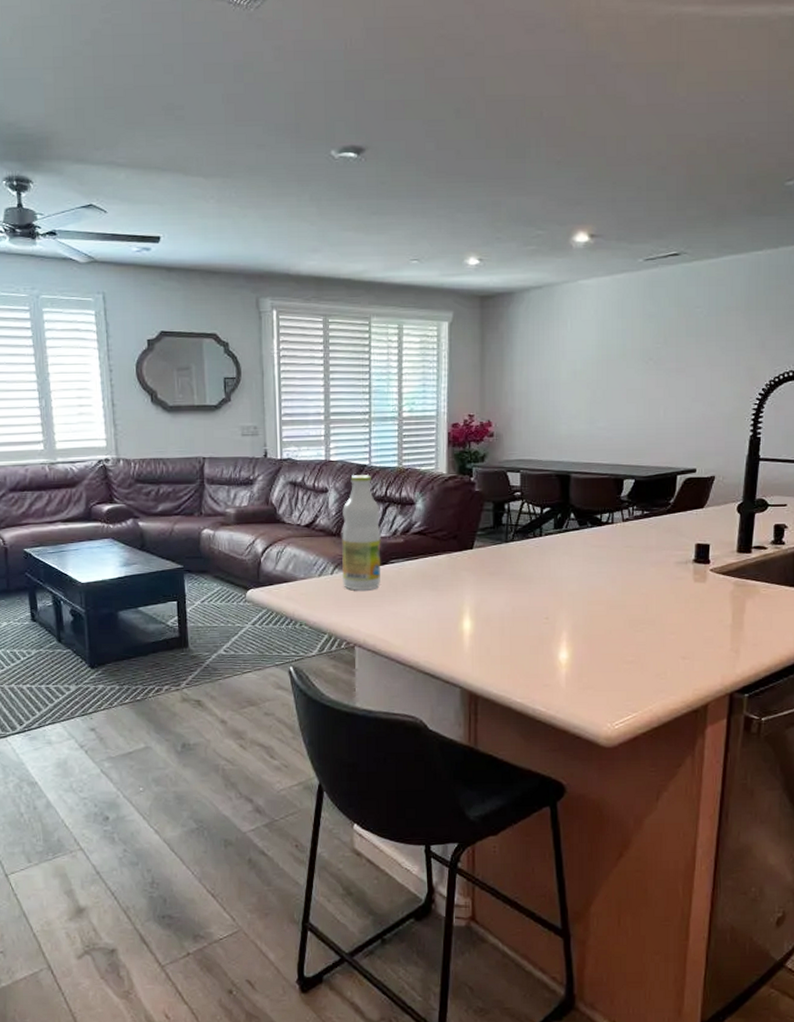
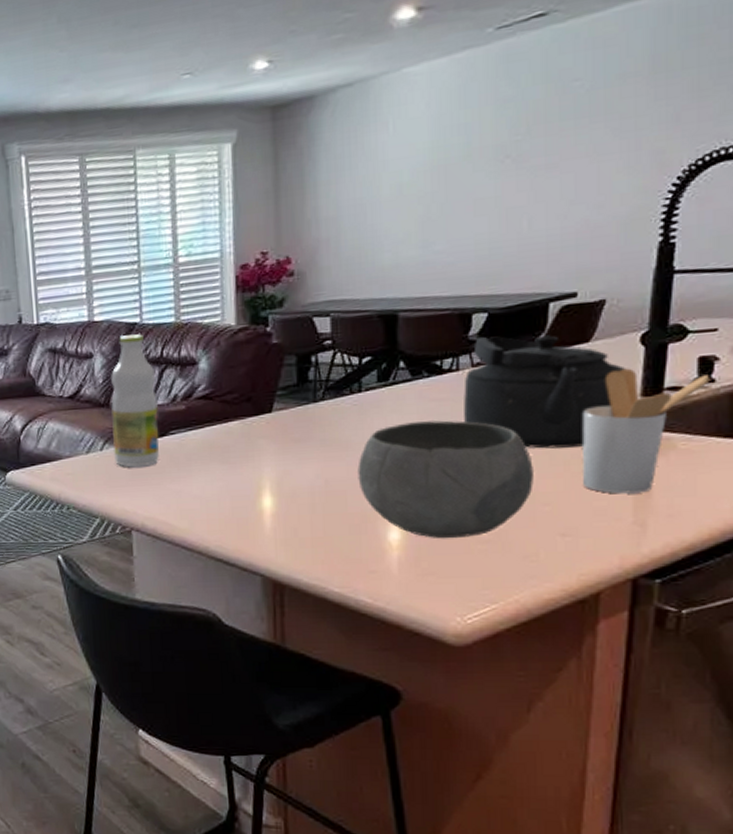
bowl: none [537,563,664,659] -> present [357,420,534,539]
kettle: none [616,497,728,589] -> present [464,335,627,449]
utensil holder: none [697,530,782,627] -> present [581,368,710,494]

